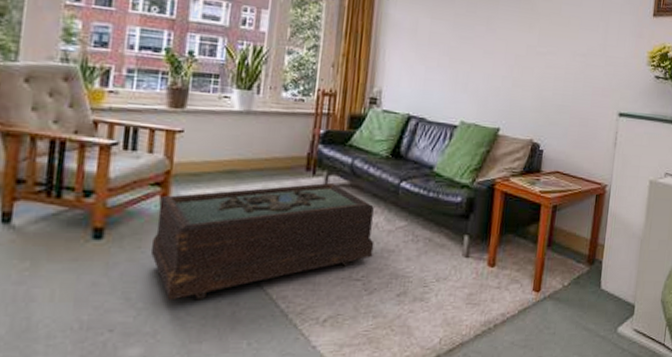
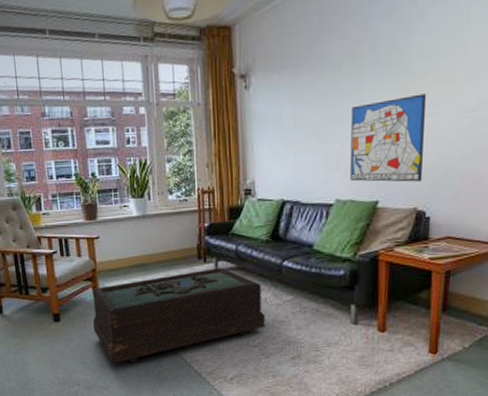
wall art: none [476,31,549,115] -> present [350,94,427,182]

